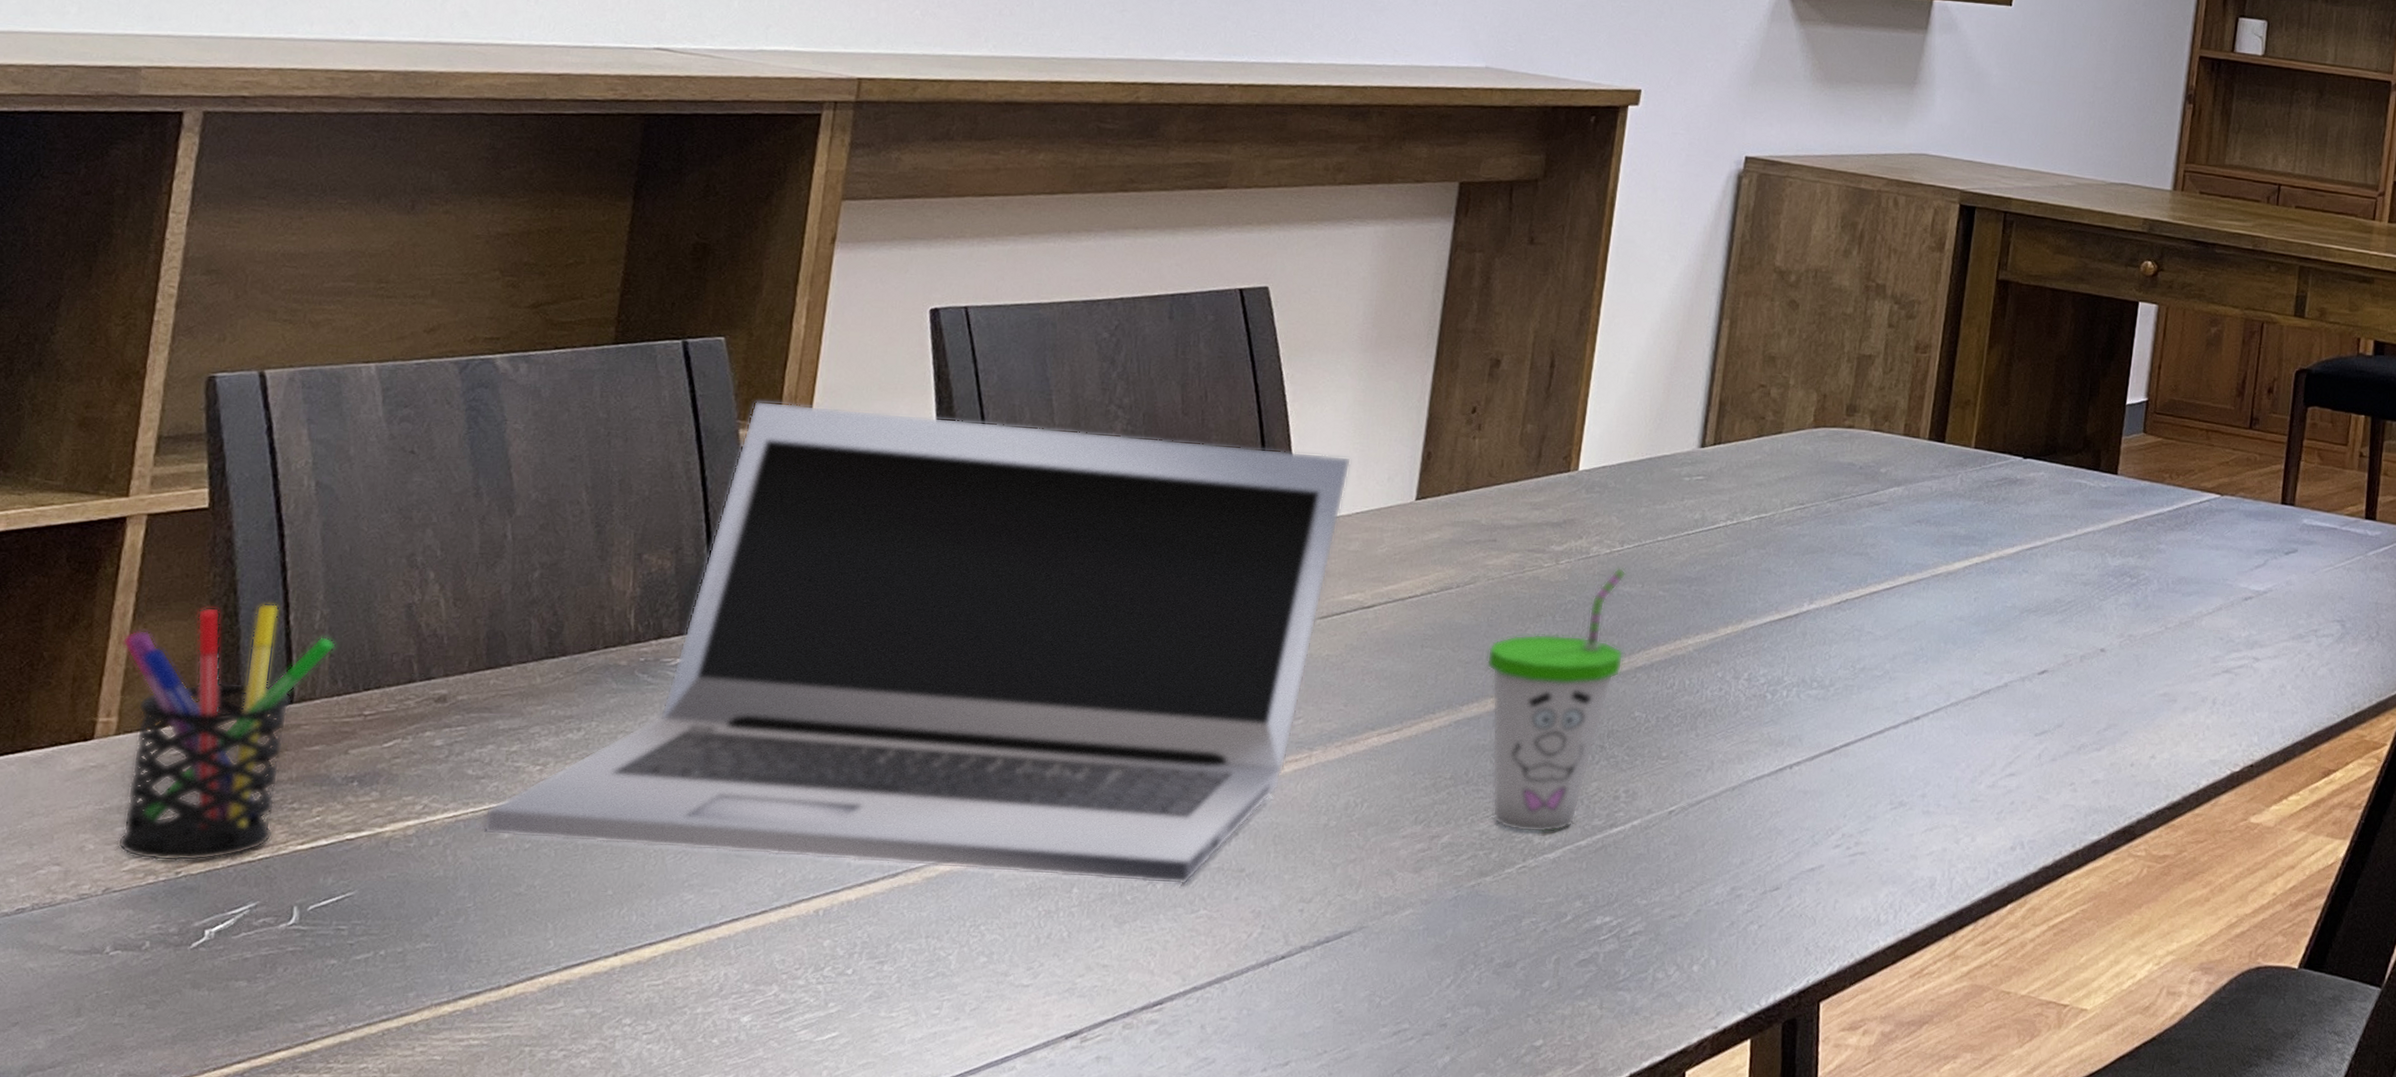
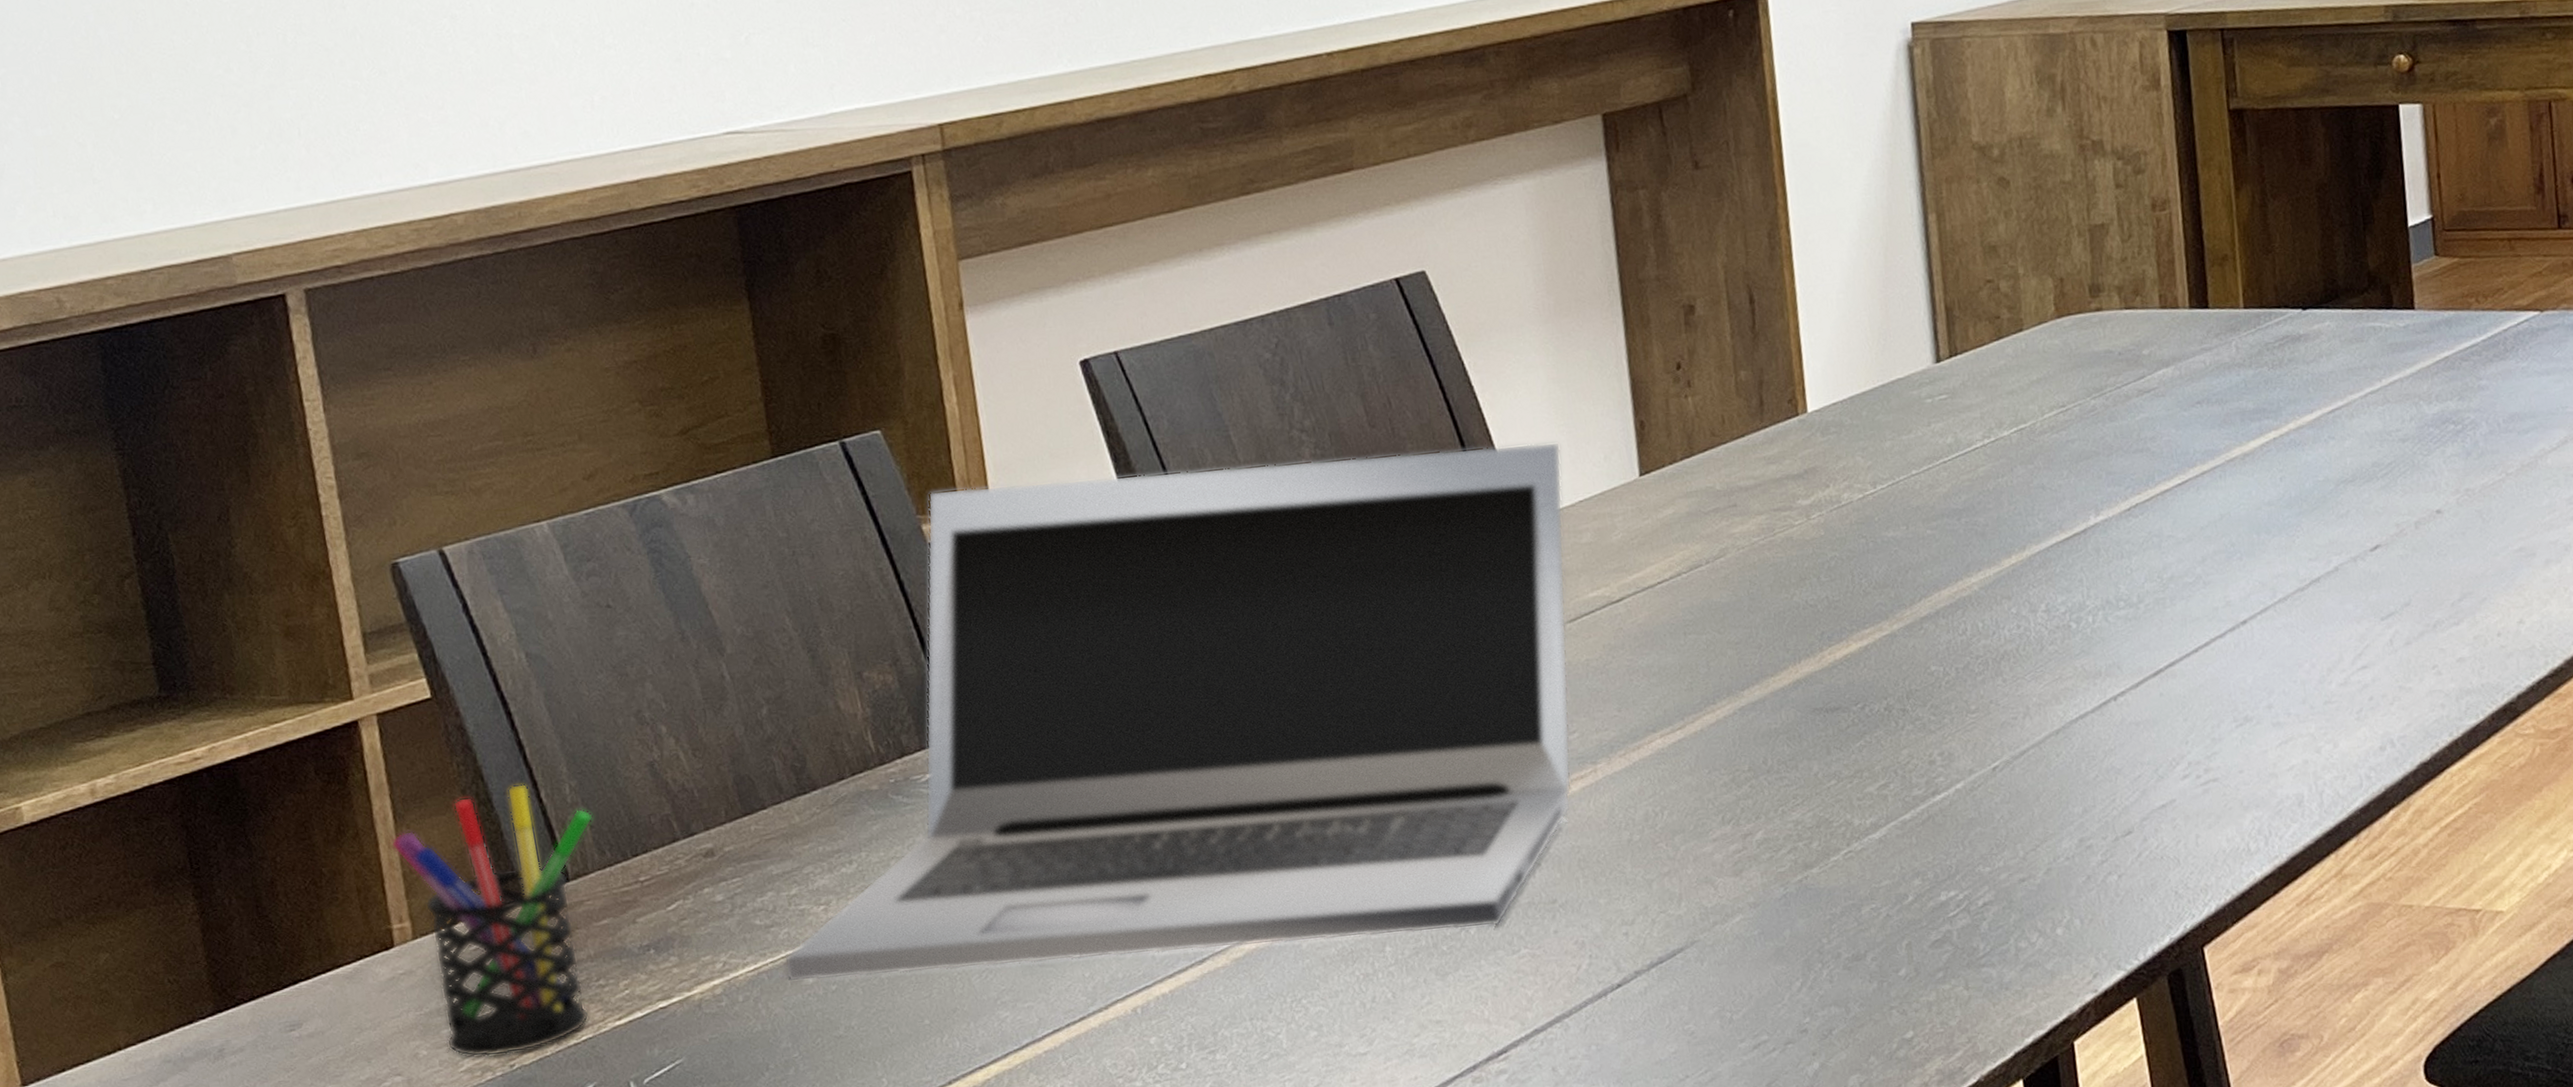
cup: present [1486,567,1627,833] -> none [1756,511,1906,816]

